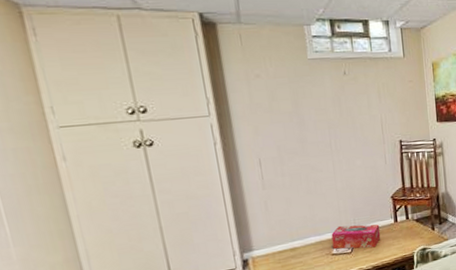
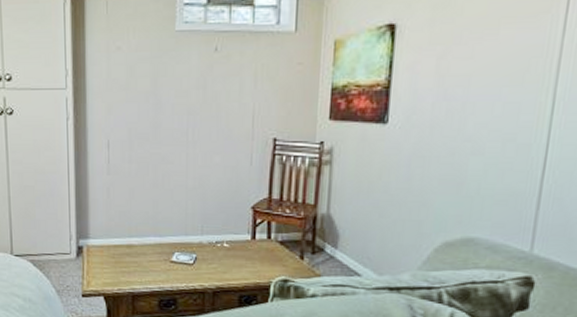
tissue box: present [331,224,381,250] -> none [173,230,232,265]

